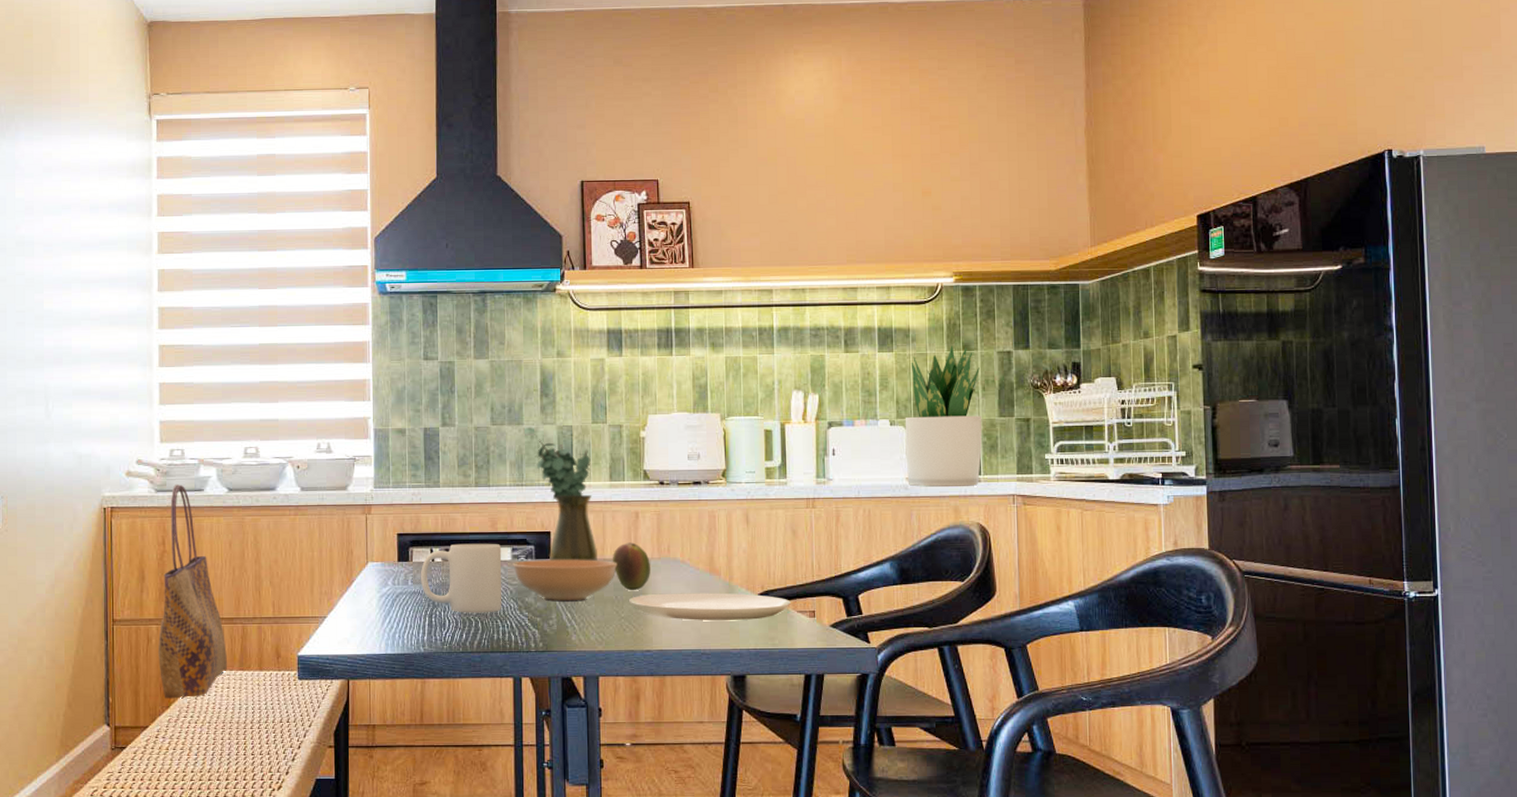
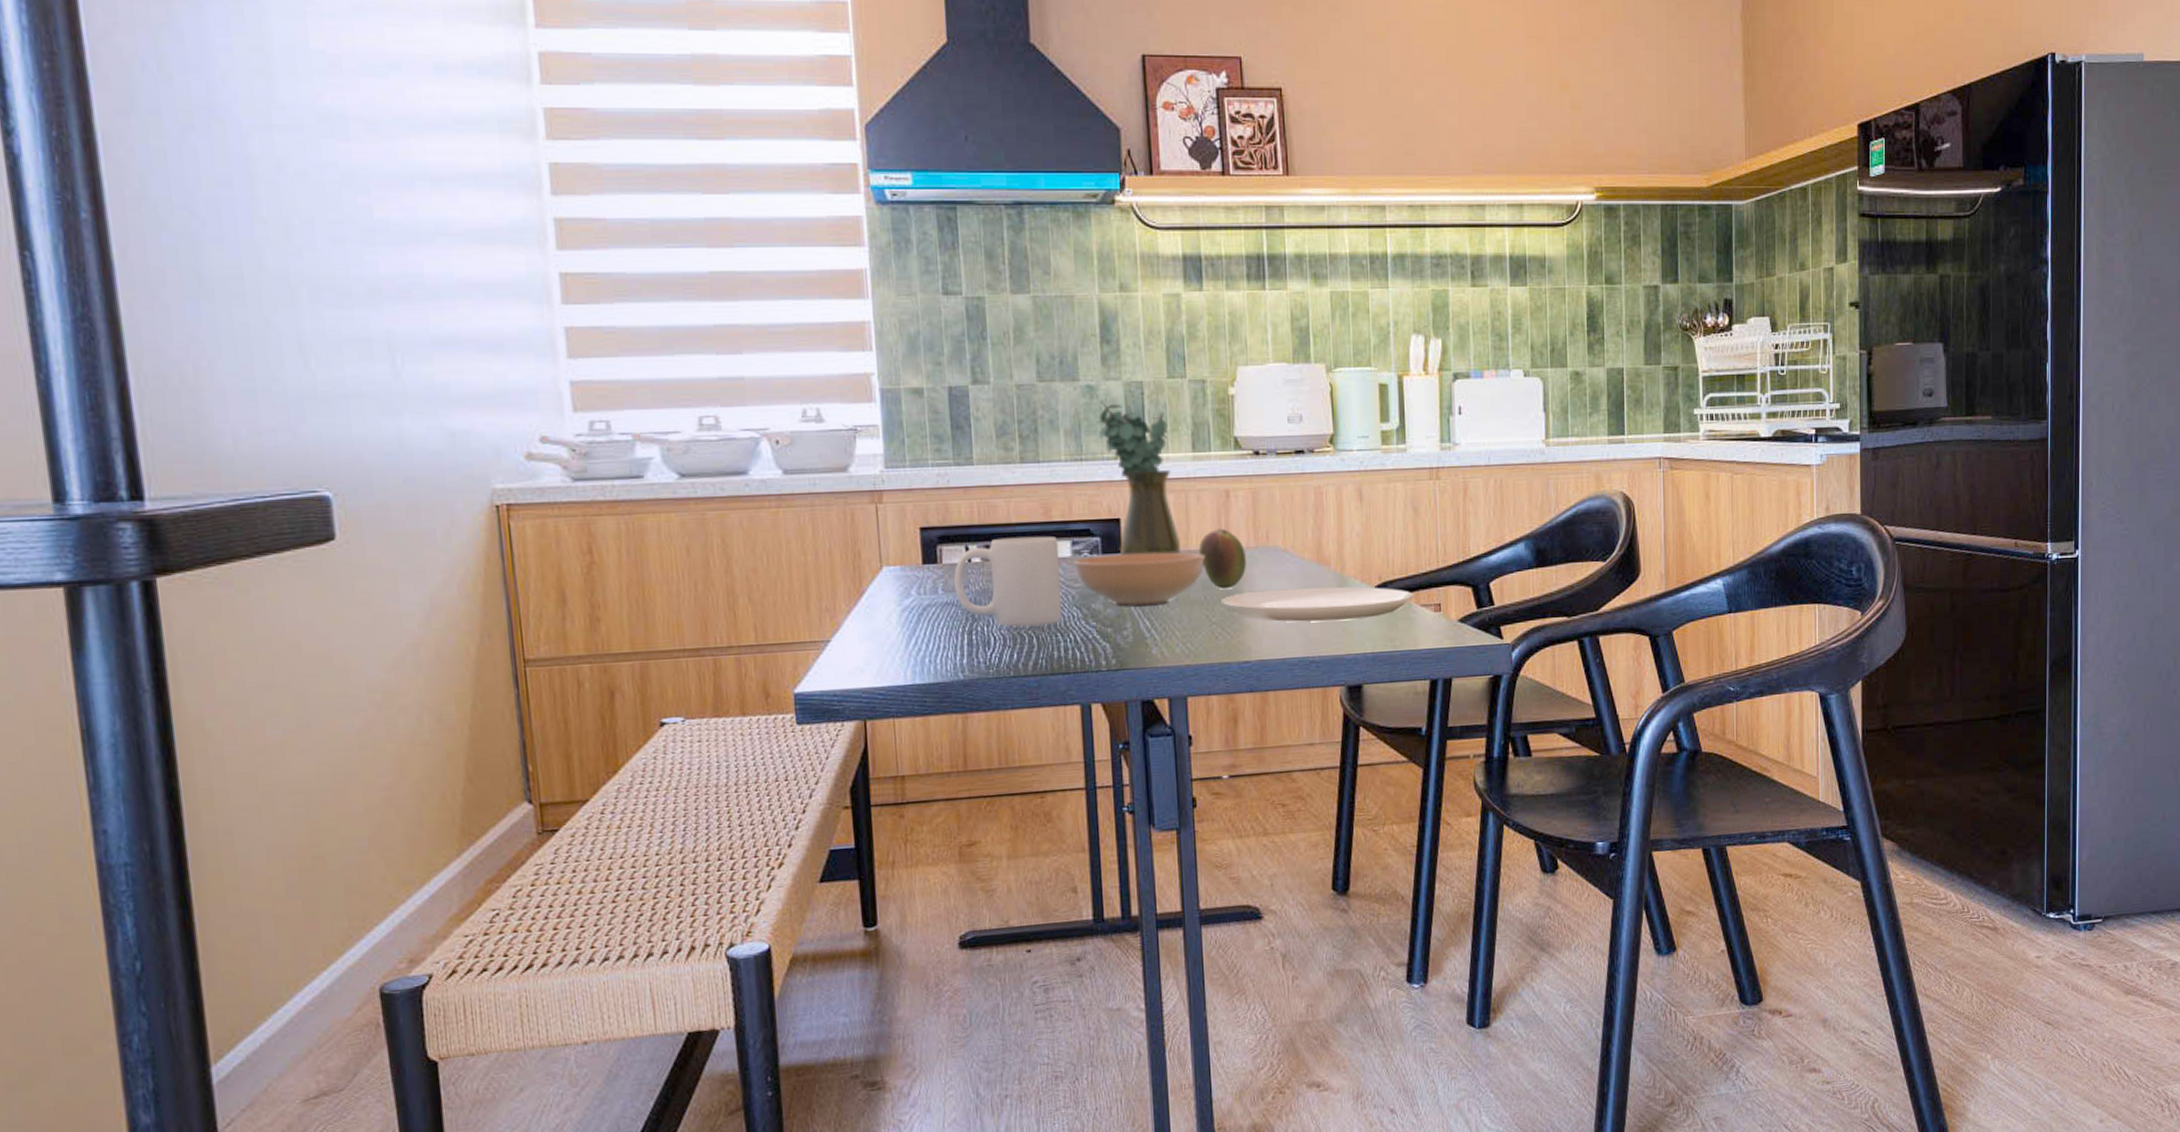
tote bag: present [158,483,228,699] -> none [594,468,697,762]
planter: present [905,345,982,488] -> none [1540,278,1626,451]

